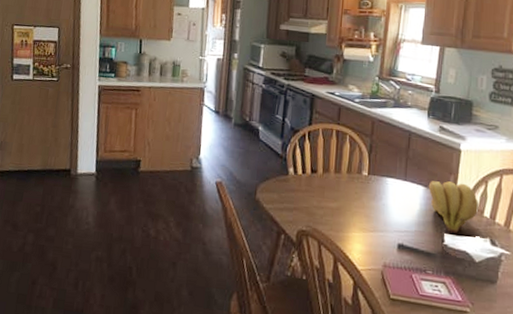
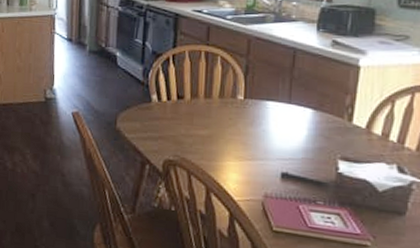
banana bunch: present [428,181,479,234] -> none [318,102,384,160]

